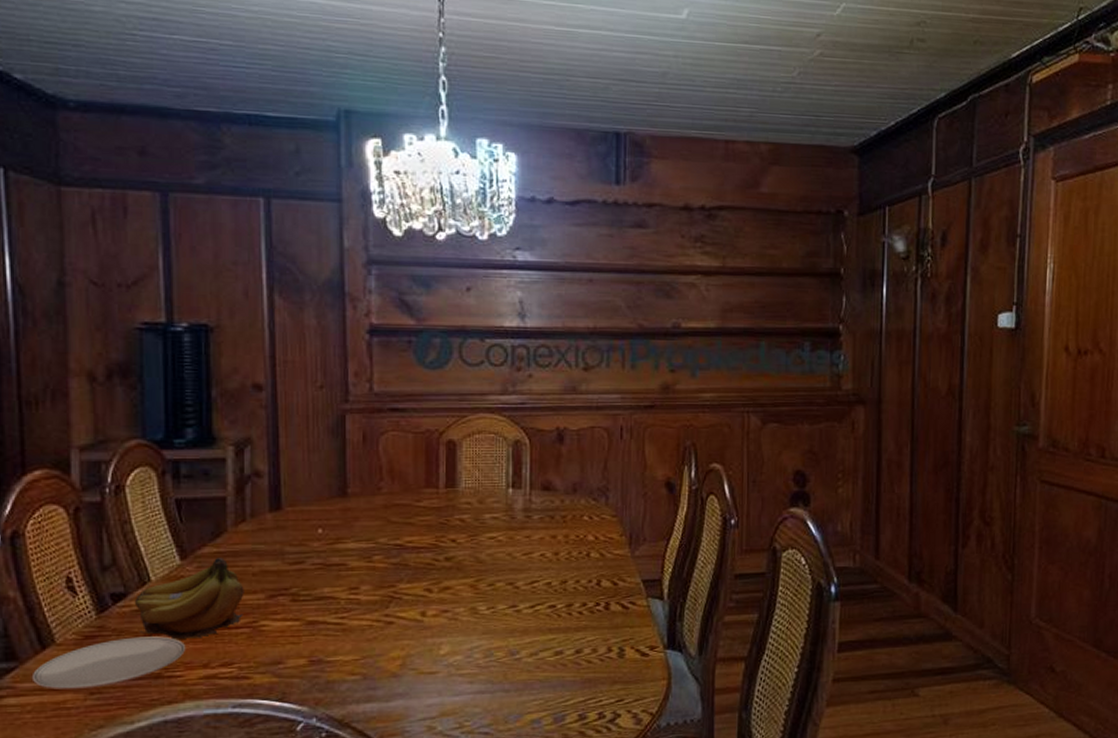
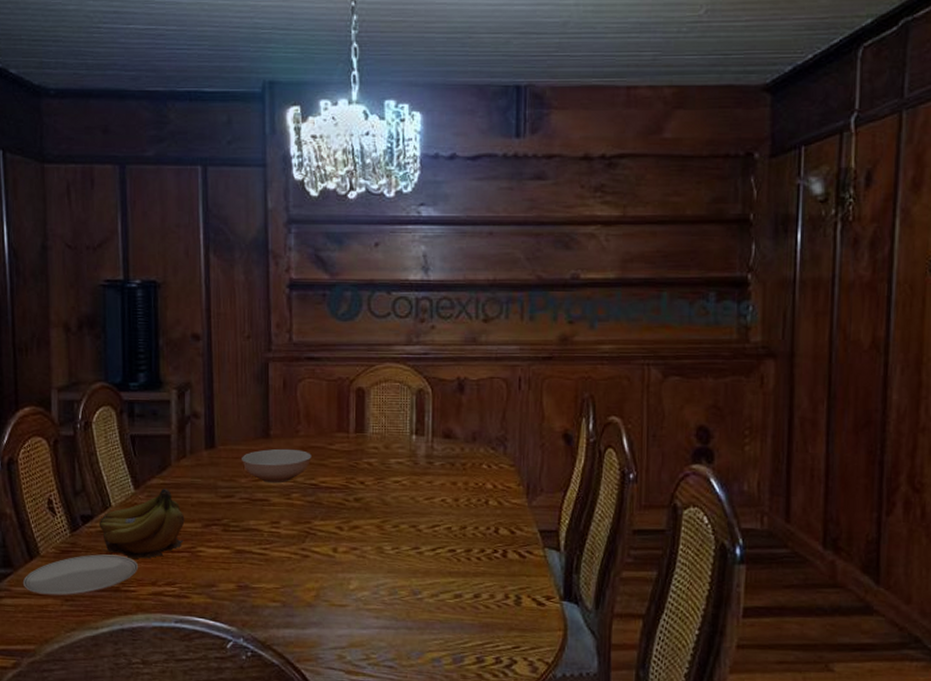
bowl: none [314,507,396,546] -> present [242,448,312,484]

